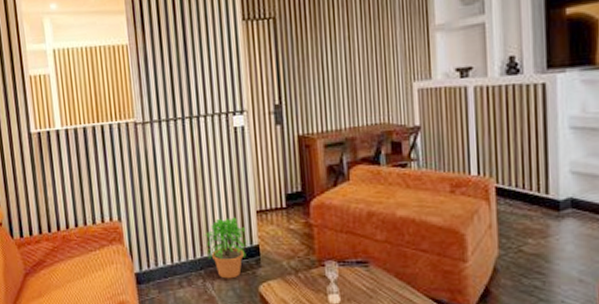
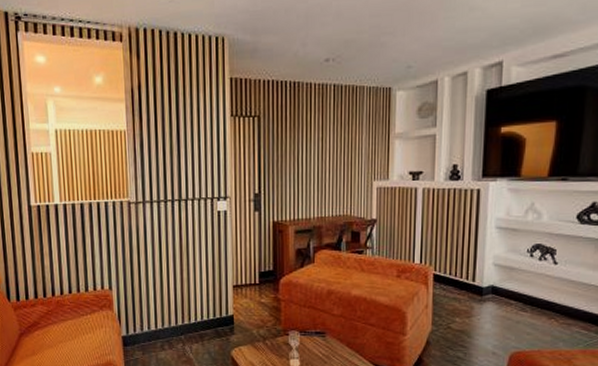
potted plant: present [203,217,247,279] -> none [185,290,224,344]

